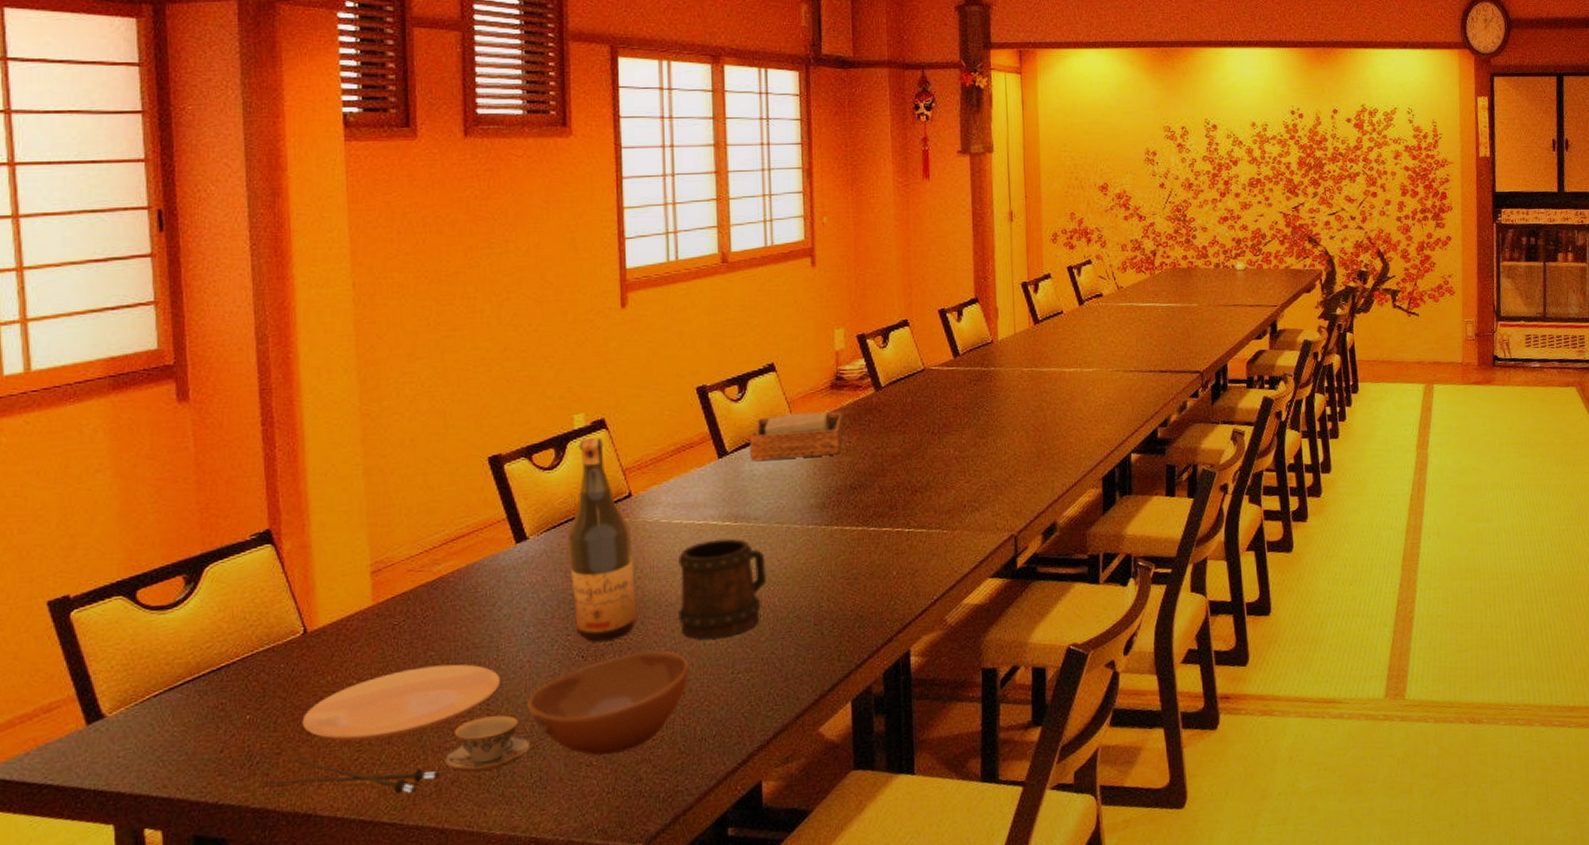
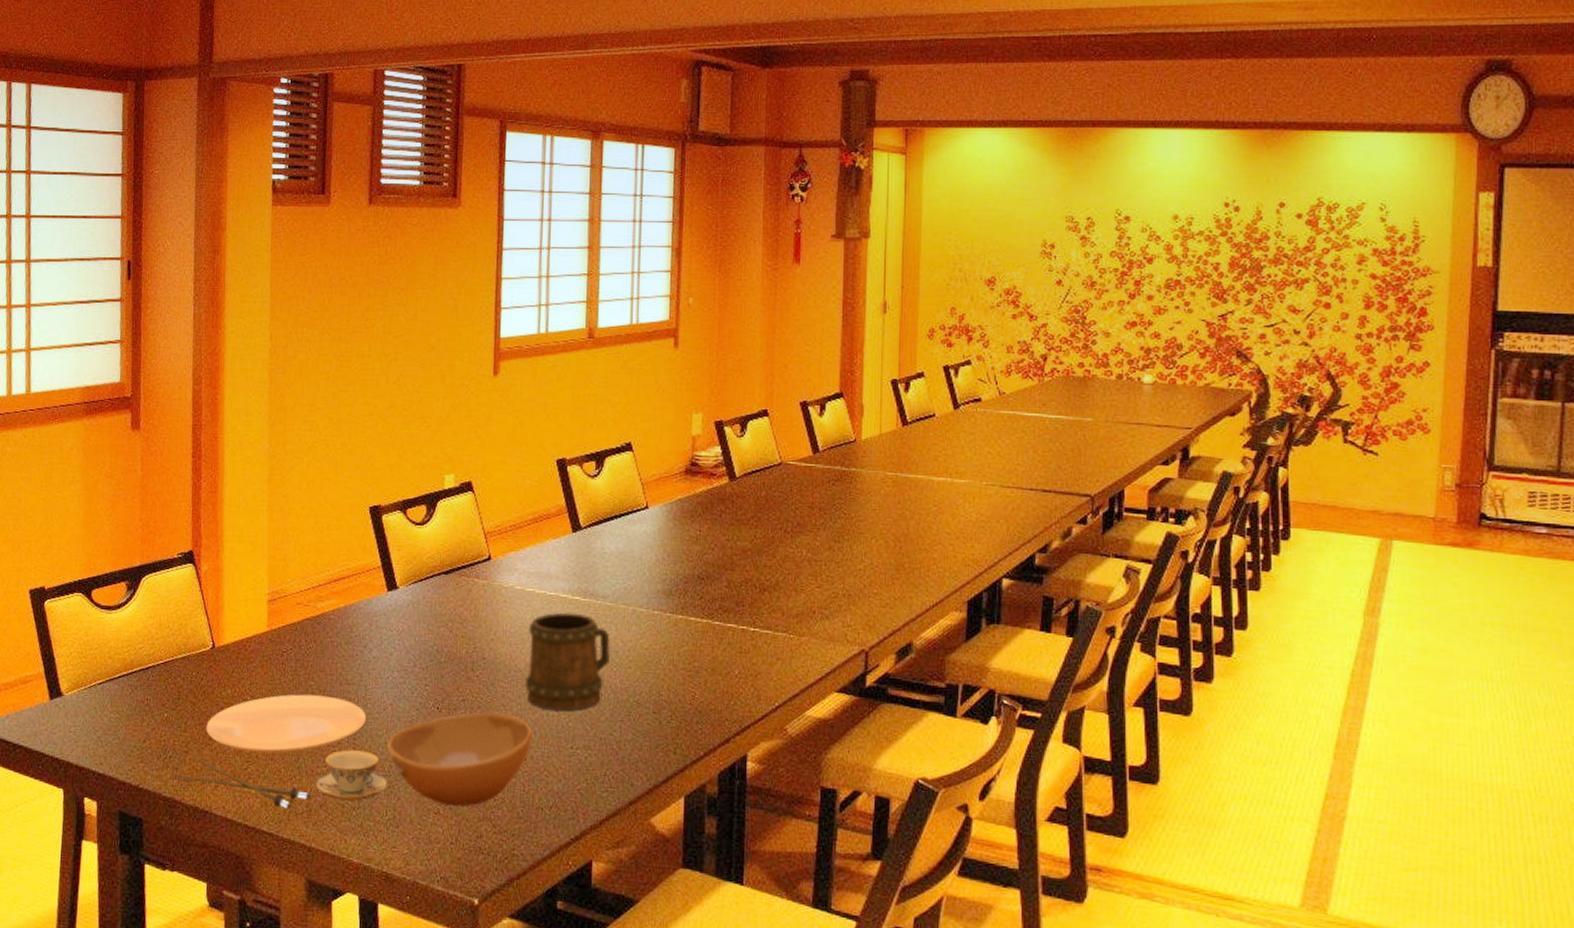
wine bottle: present [567,437,639,642] -> none [431,498,489,696]
napkin holder: present [750,411,844,462] -> none [603,495,696,542]

